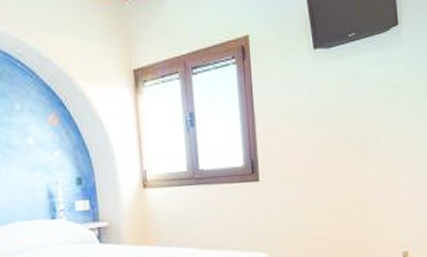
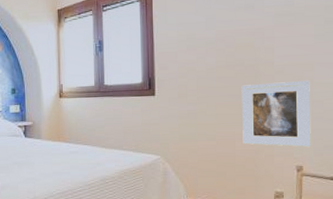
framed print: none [348,159,415,233] -> present [241,80,311,148]

